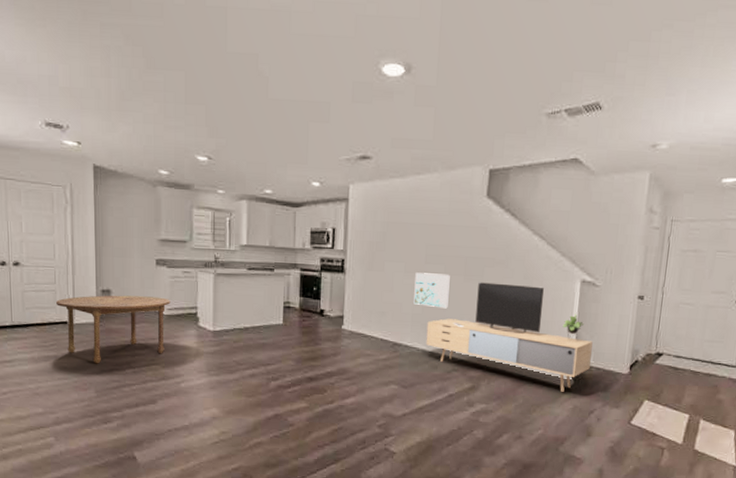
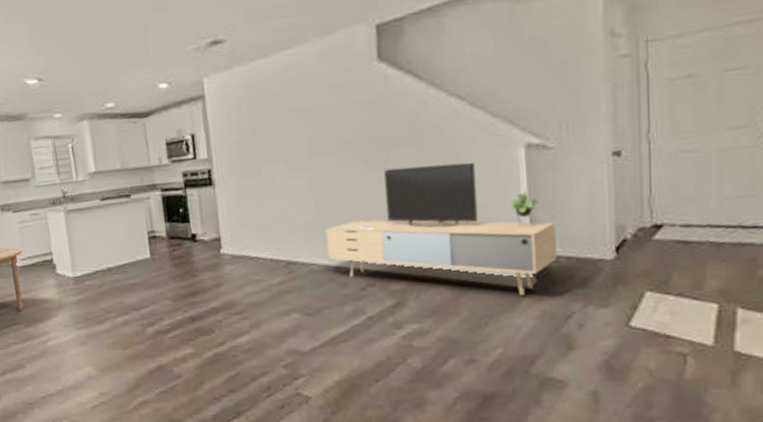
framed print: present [413,272,450,309] -> none [301,166,349,211]

